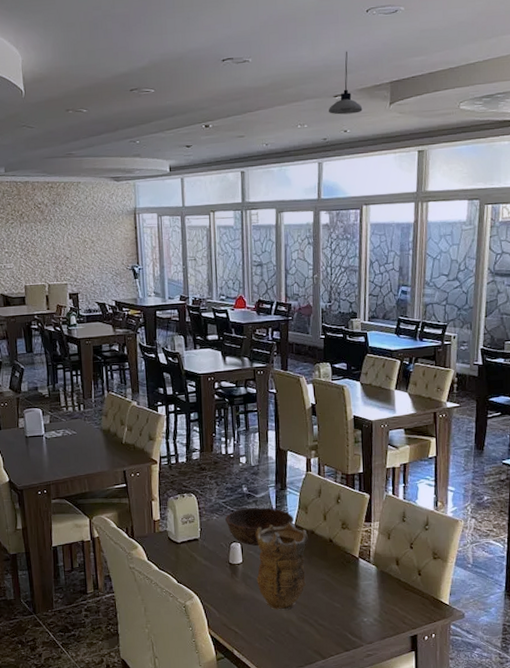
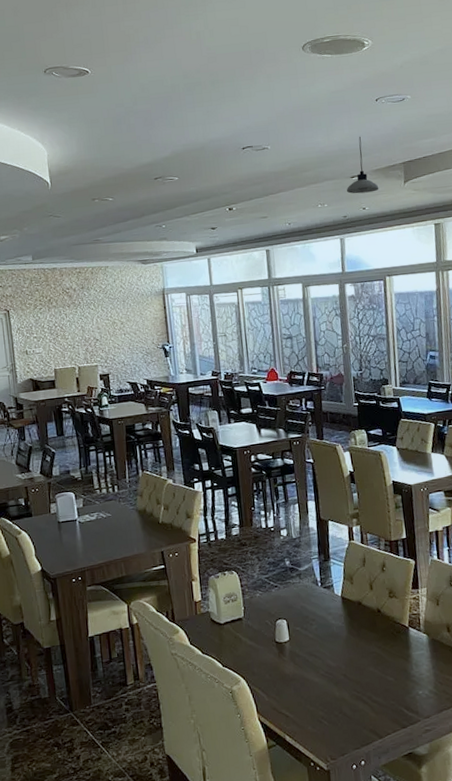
bowl: present [225,507,294,546] -> none [269,580,340,622]
vase: present [255,522,309,610] -> none [301,594,357,689]

